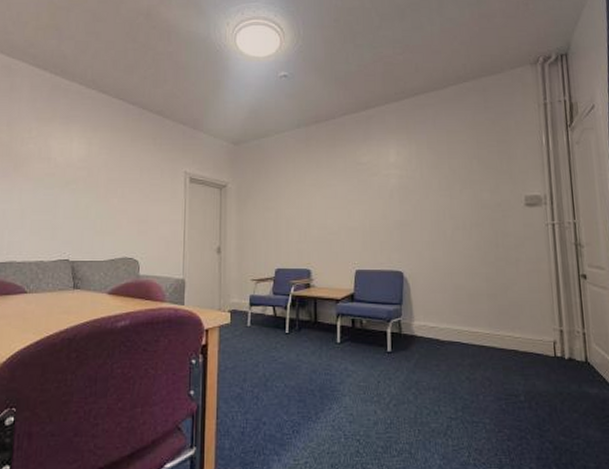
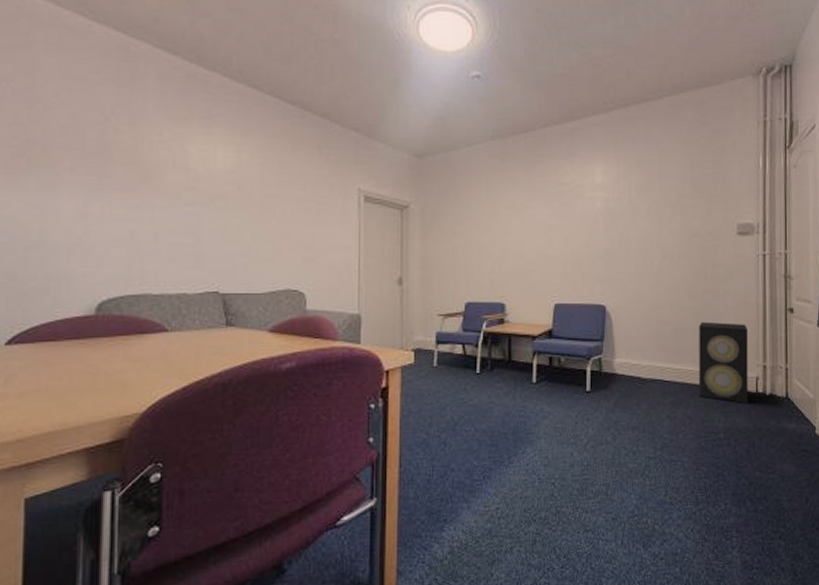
speaker: none [493,287,547,368] -> present [698,321,748,404]

